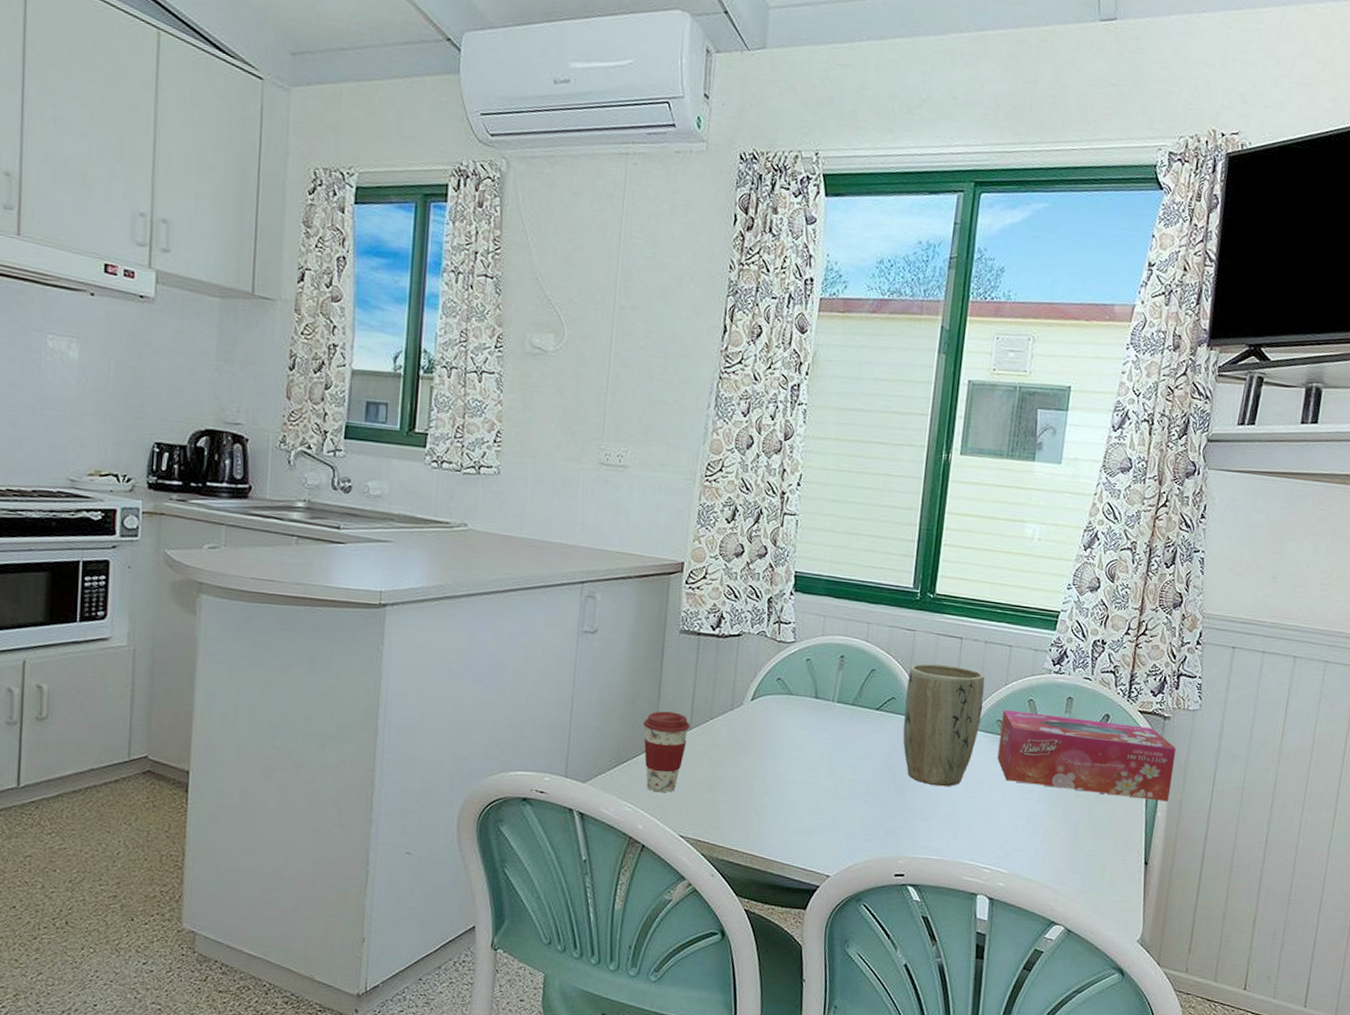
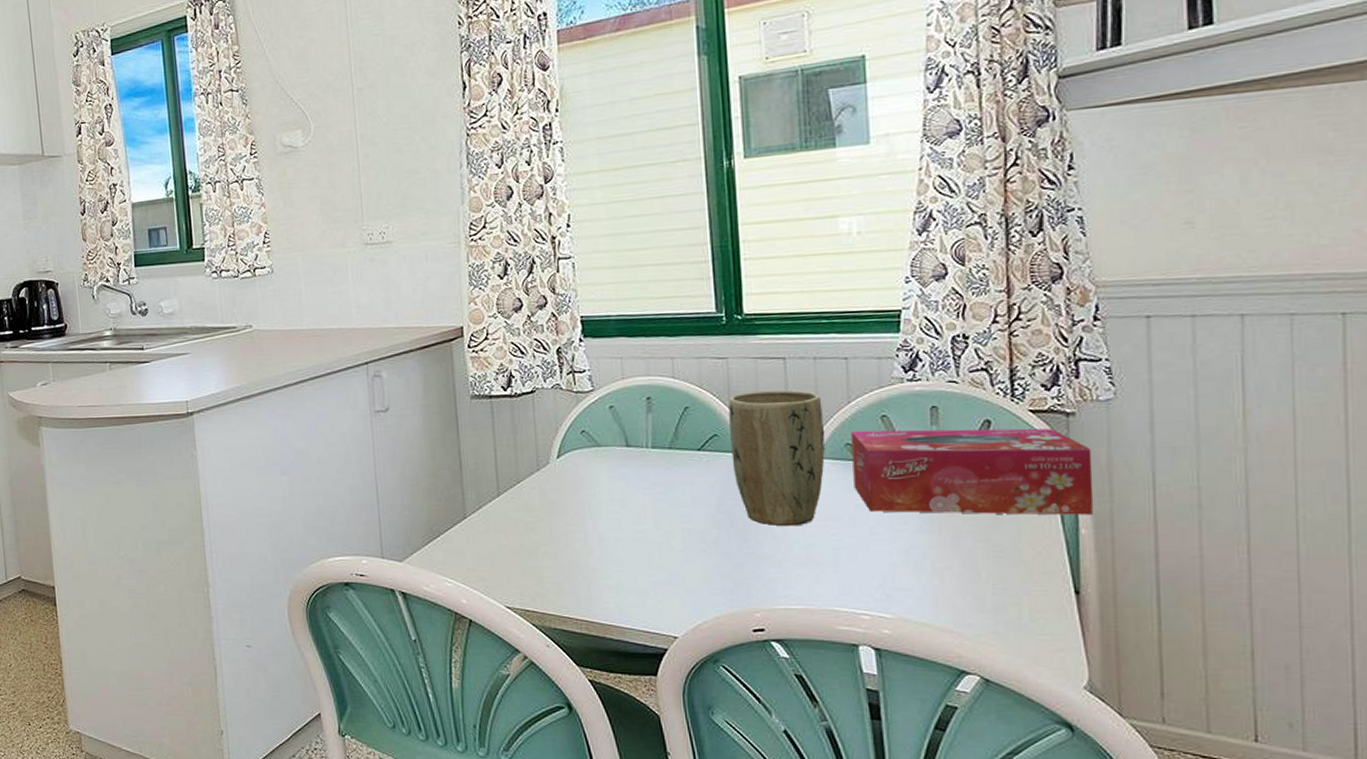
coffee cup: present [643,711,690,793] -> none [450,480,498,565]

